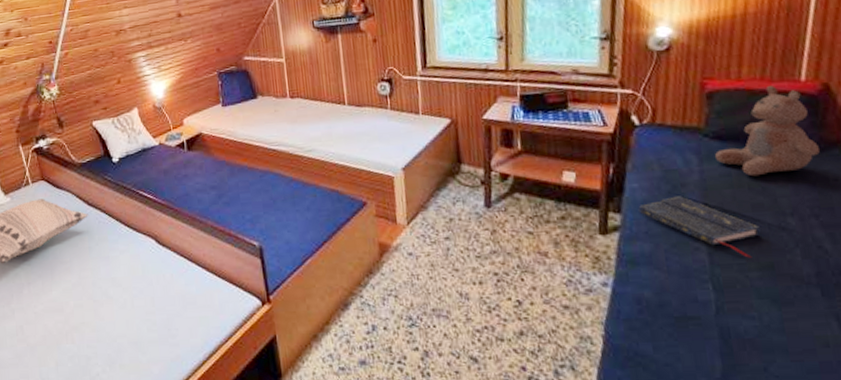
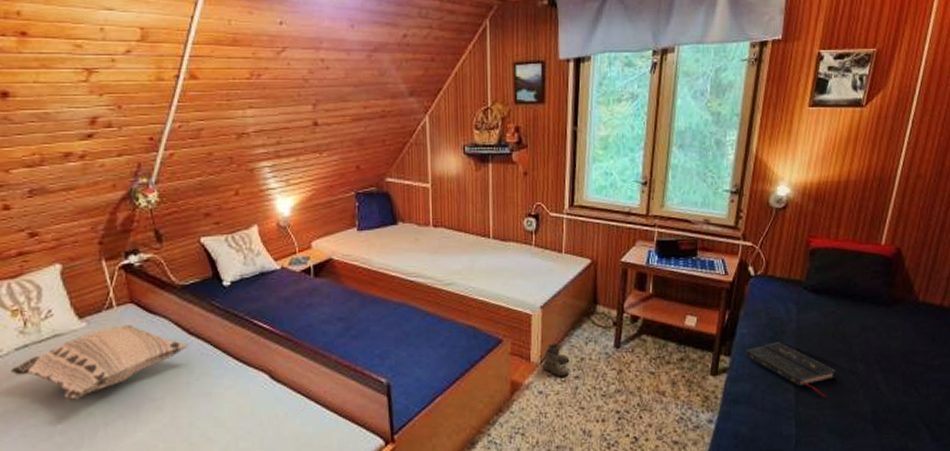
boots: none [410,204,438,239] -> present [543,343,570,377]
bear: present [715,84,820,177] -> none [811,246,887,327]

